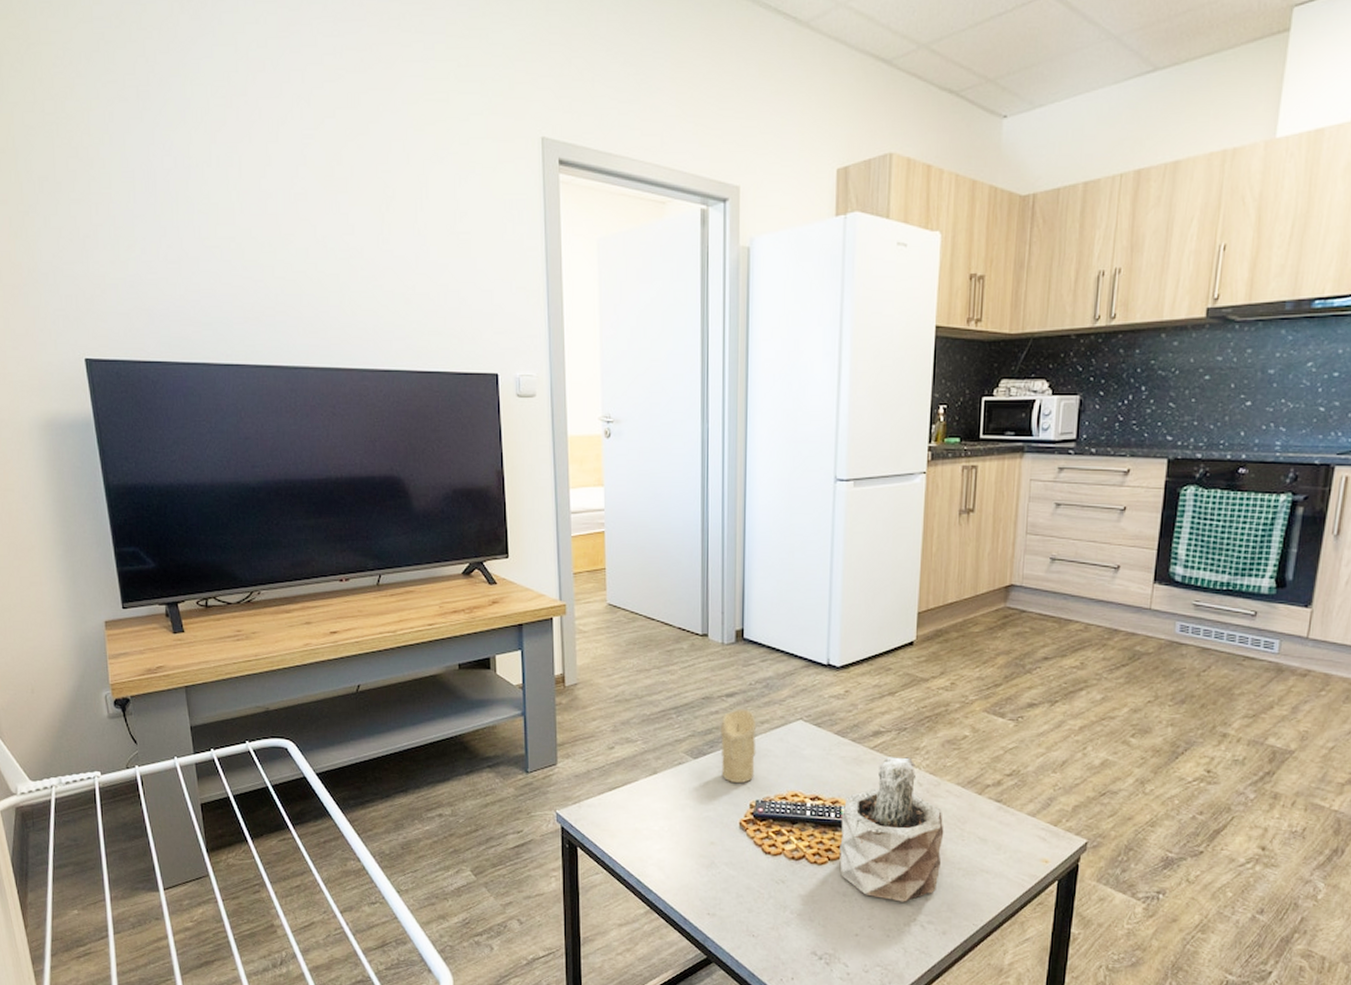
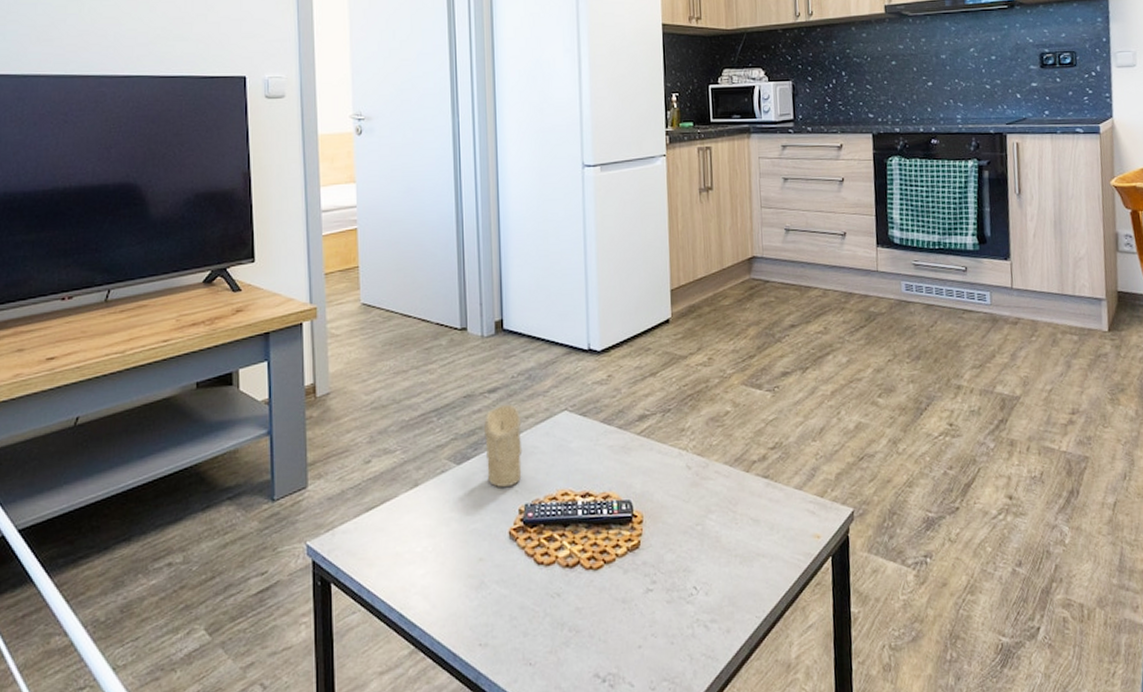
succulent plant: present [840,757,944,902] -> none [613,440,718,602]

